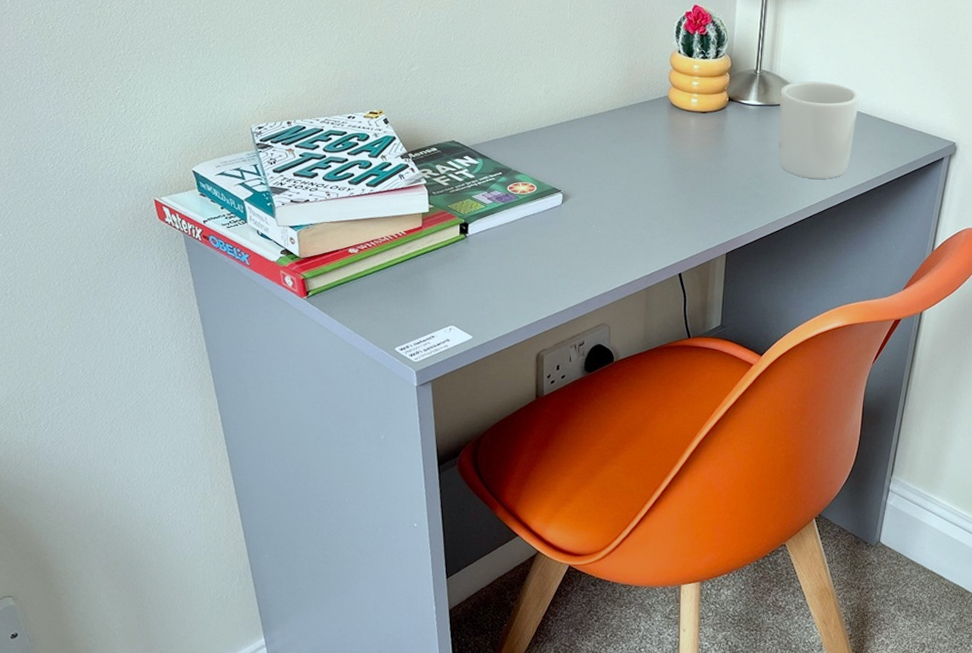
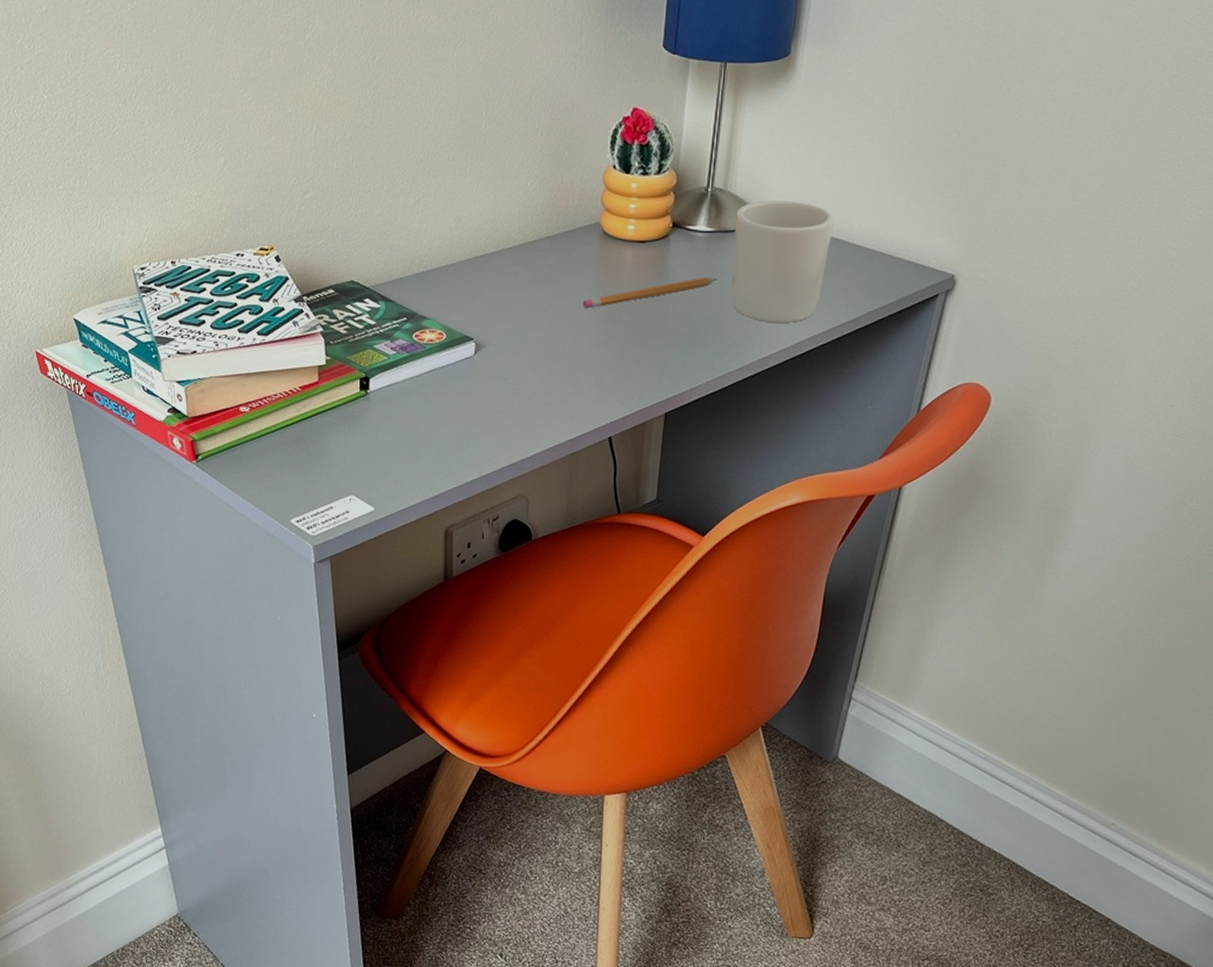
pencil: none [654,141,766,167] -> present [582,276,717,309]

